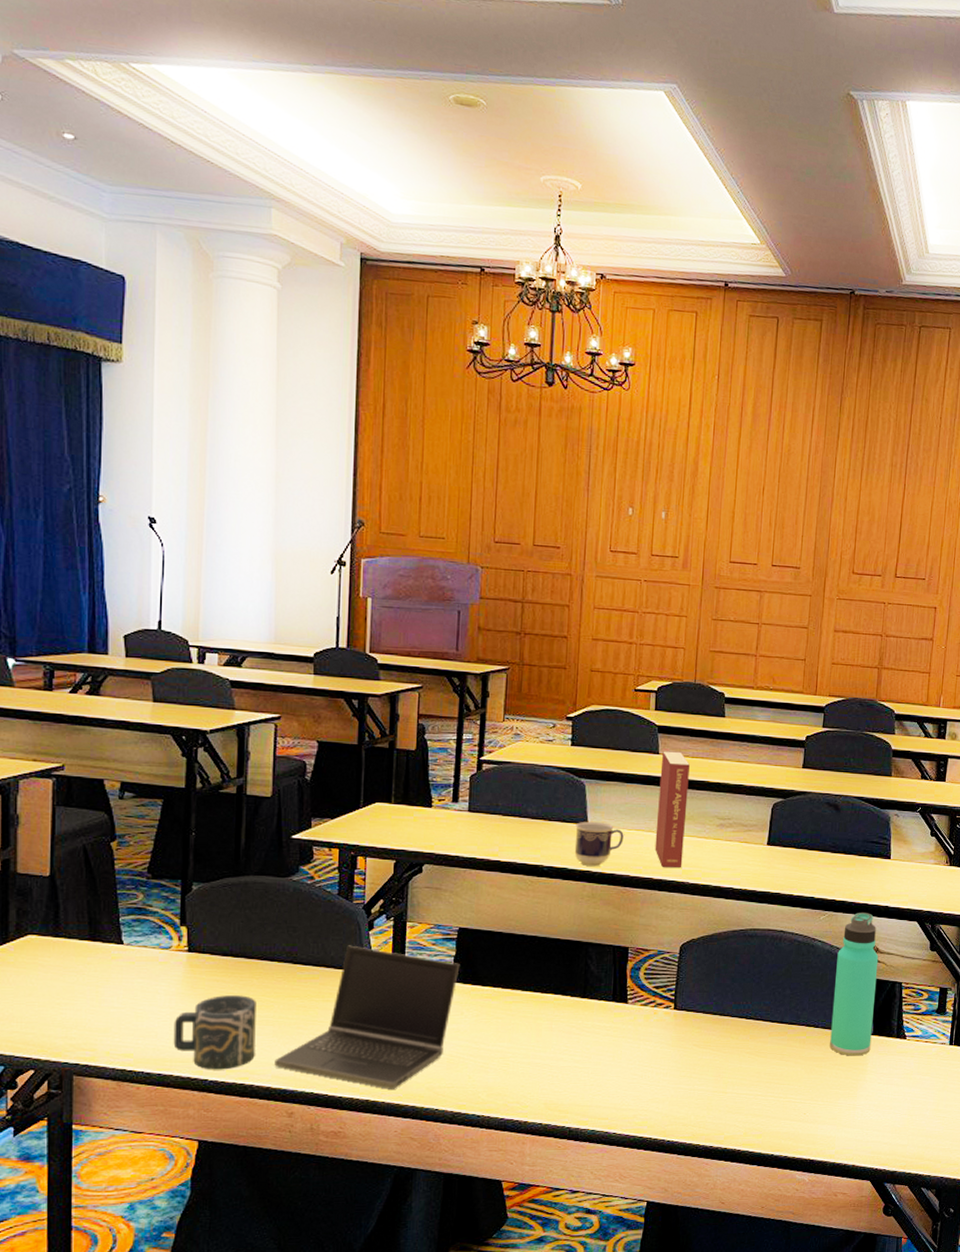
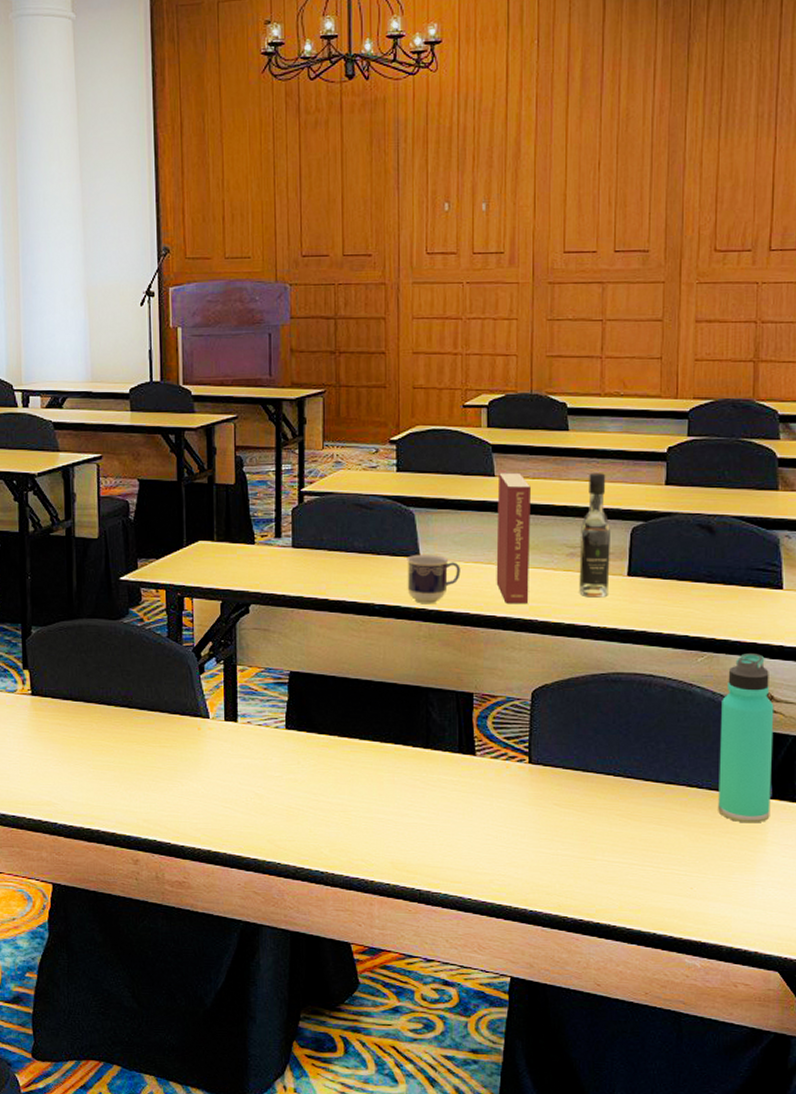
cup: present [173,995,256,1069] -> none [23,739,99,813]
laptop computer: present [274,945,460,1089] -> none [118,689,294,840]
bottle: none [726,755,755,864] -> present [579,473,610,598]

